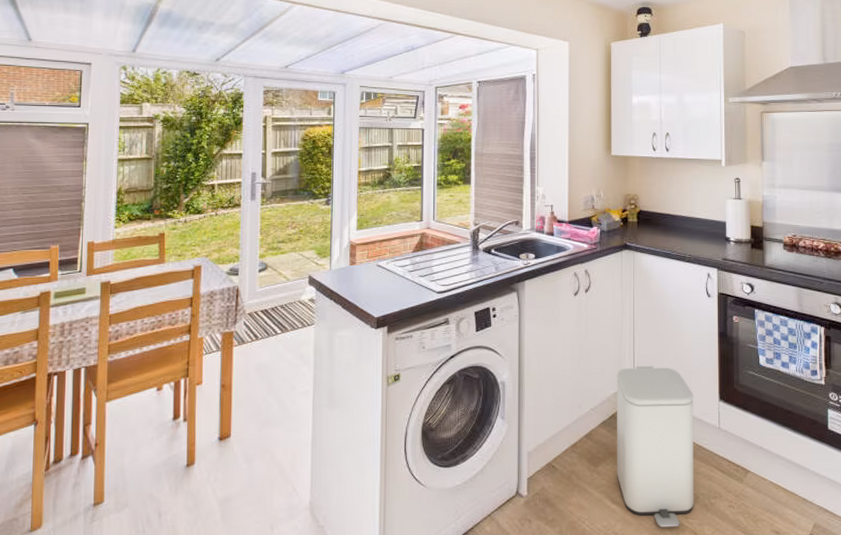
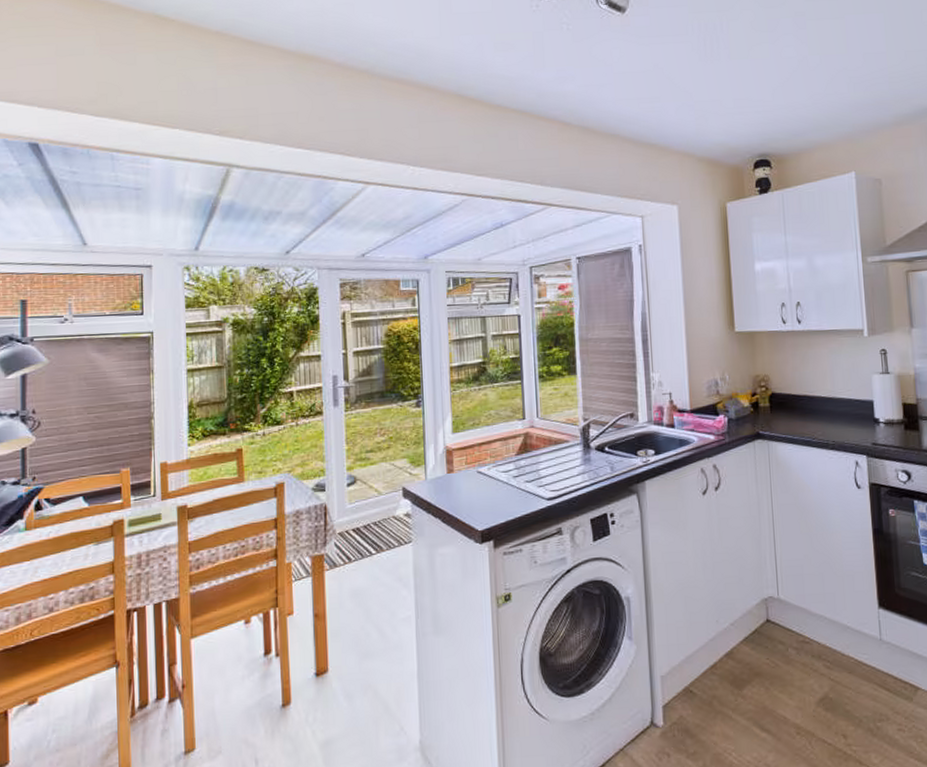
pedal bin: present [616,365,694,527] -> none [757,570,857,757]

